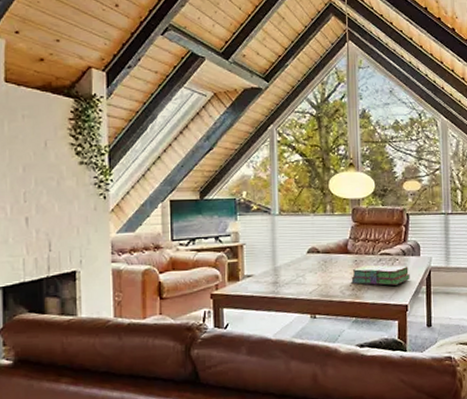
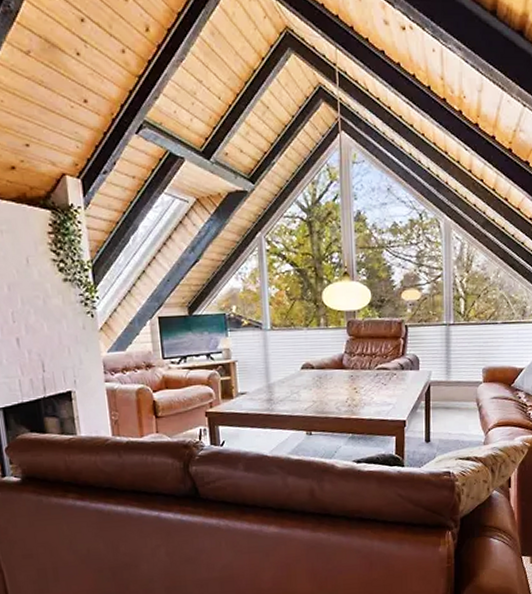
stack of books: present [351,265,410,286] -> none [347,380,408,401]

